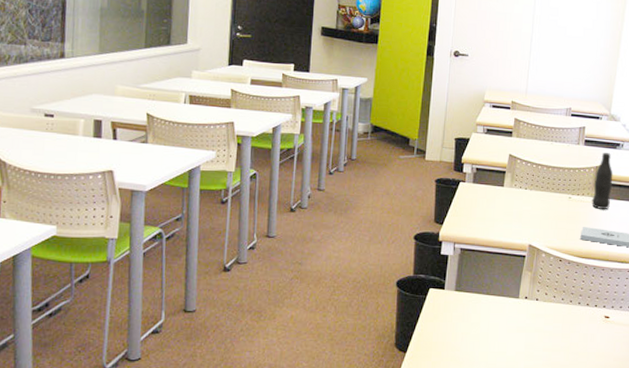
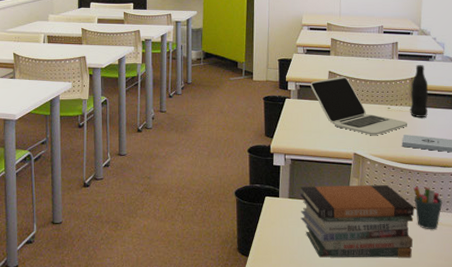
book stack: none [466,278,587,357] -> present [300,185,414,258]
laptop: none [488,160,589,226] -> present [310,76,408,135]
pen holder: none [588,283,617,327] -> present [413,187,443,229]

